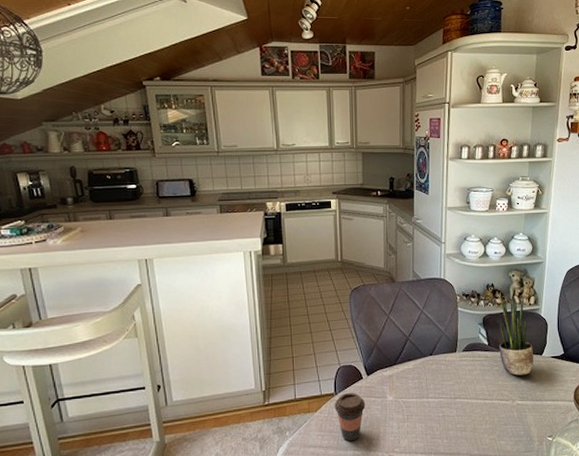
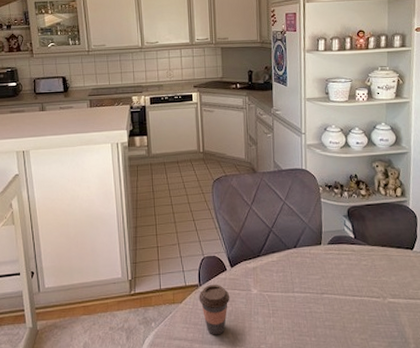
potted plant: present [499,298,534,376] -> none [365,189,404,271]

